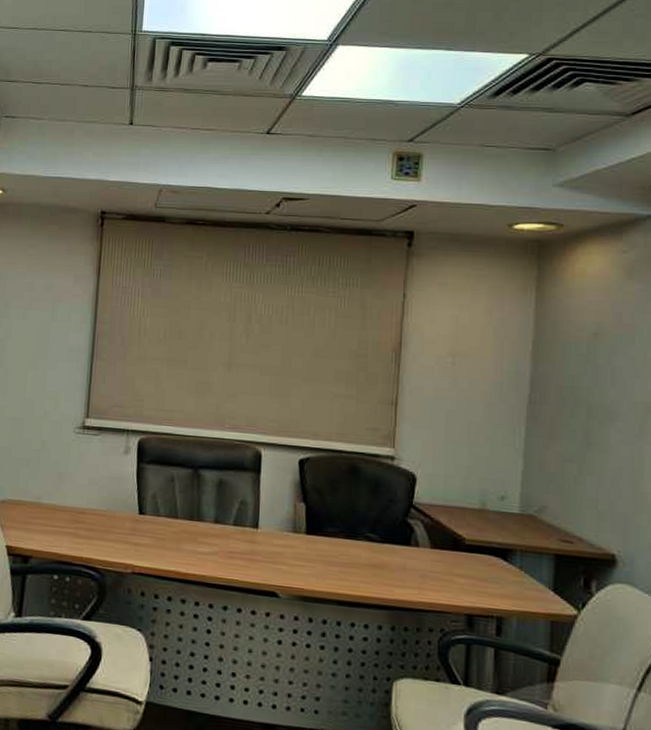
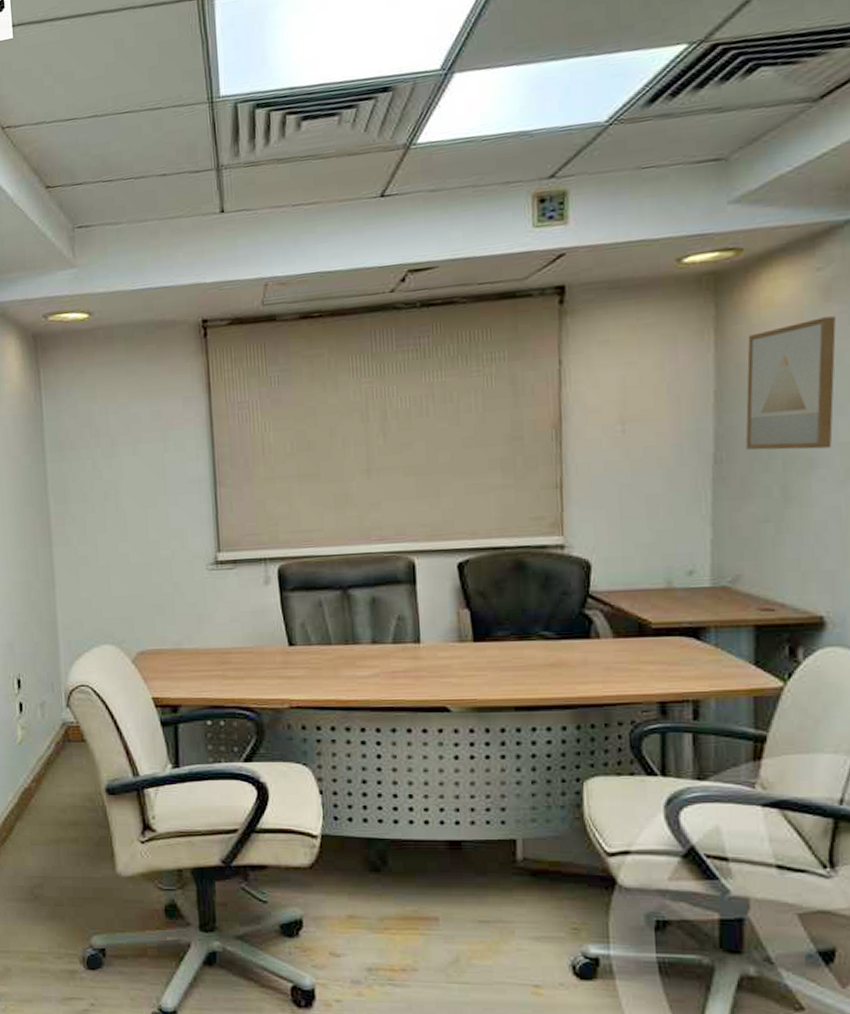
wall art: none [556,292,636,405] -> present [745,316,836,450]

